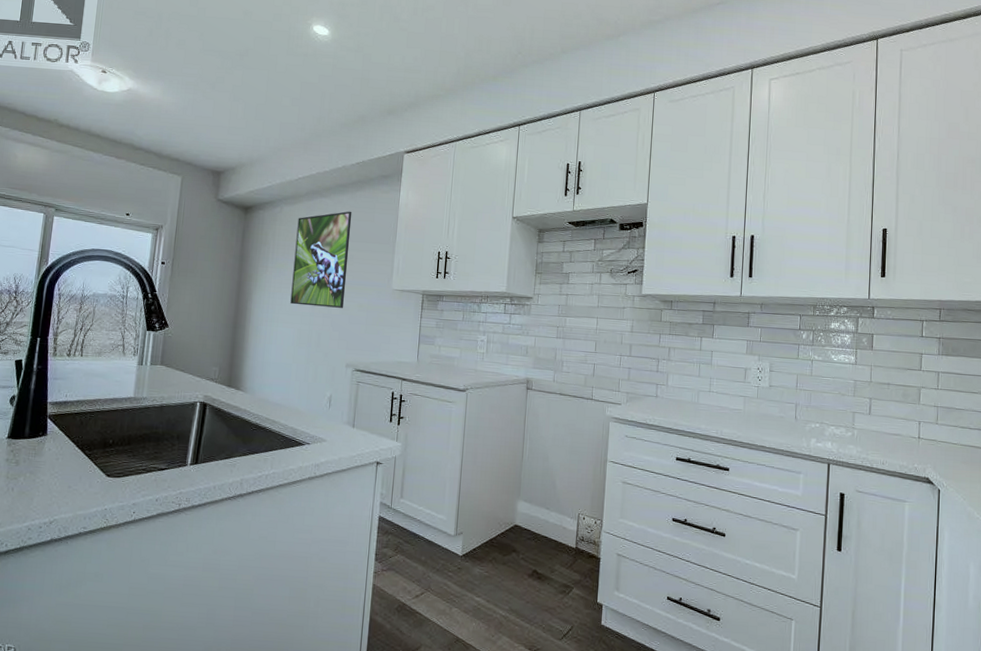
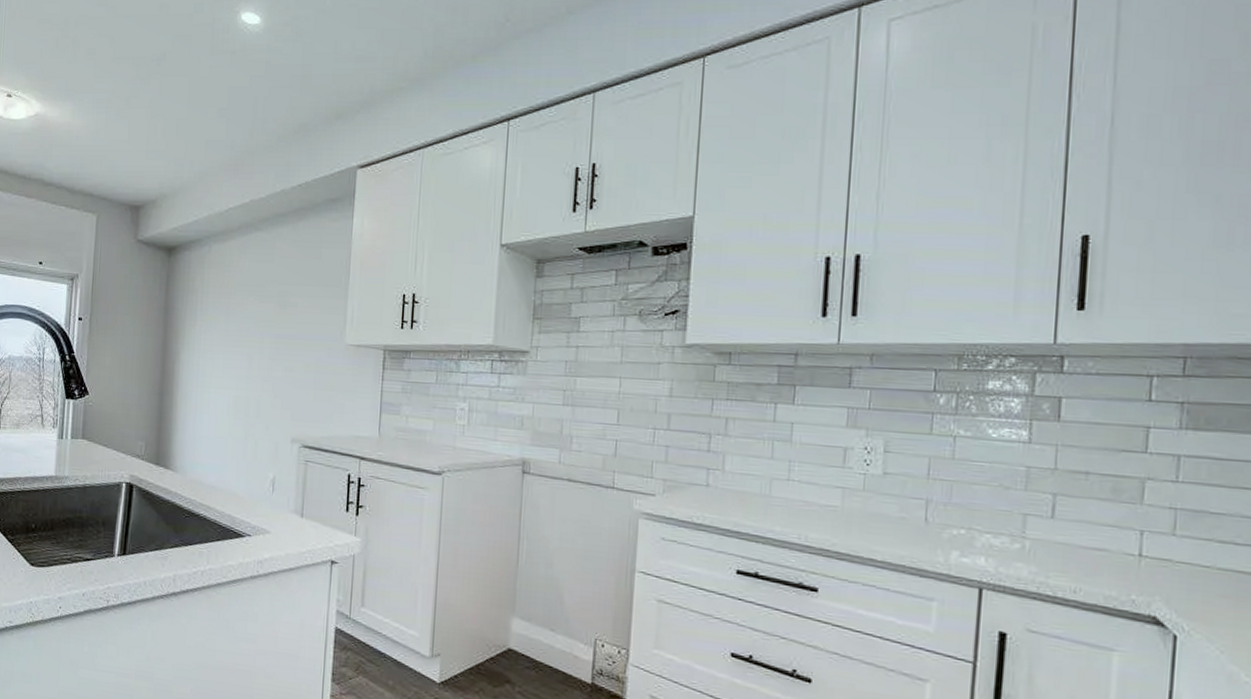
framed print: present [290,211,352,308] -> none [223,246,295,369]

